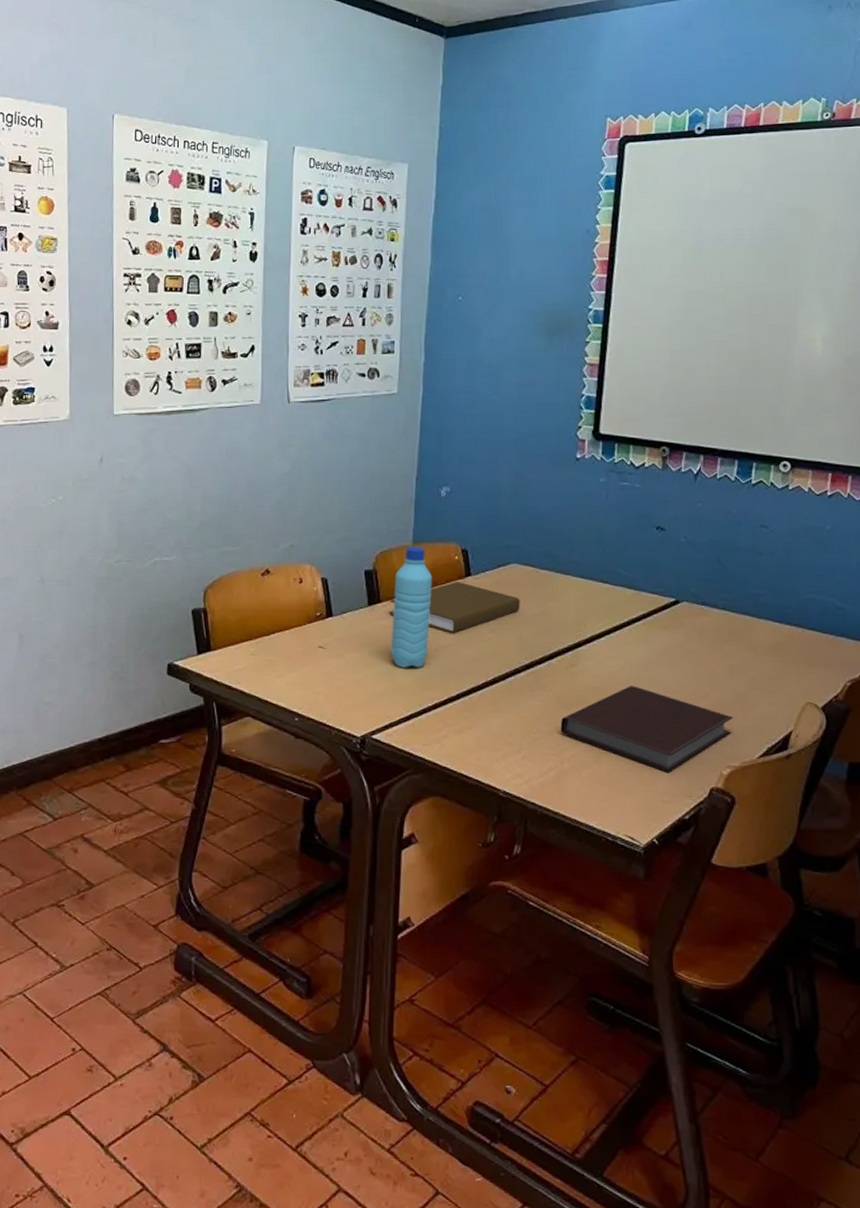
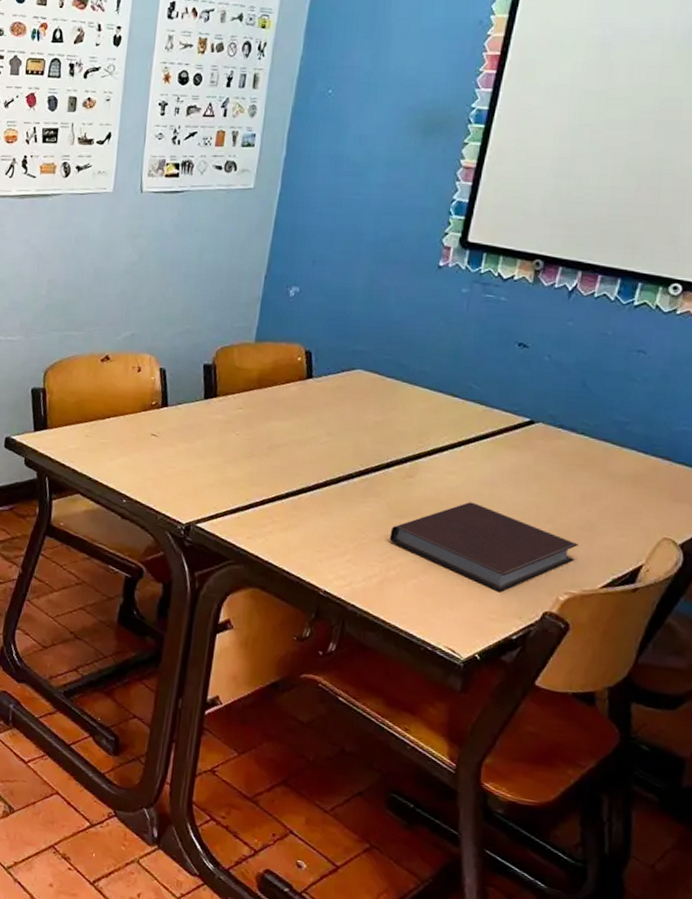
book: present [389,582,520,633] -> none [225,383,362,433]
water bottle: present [391,547,432,668] -> none [223,344,272,464]

